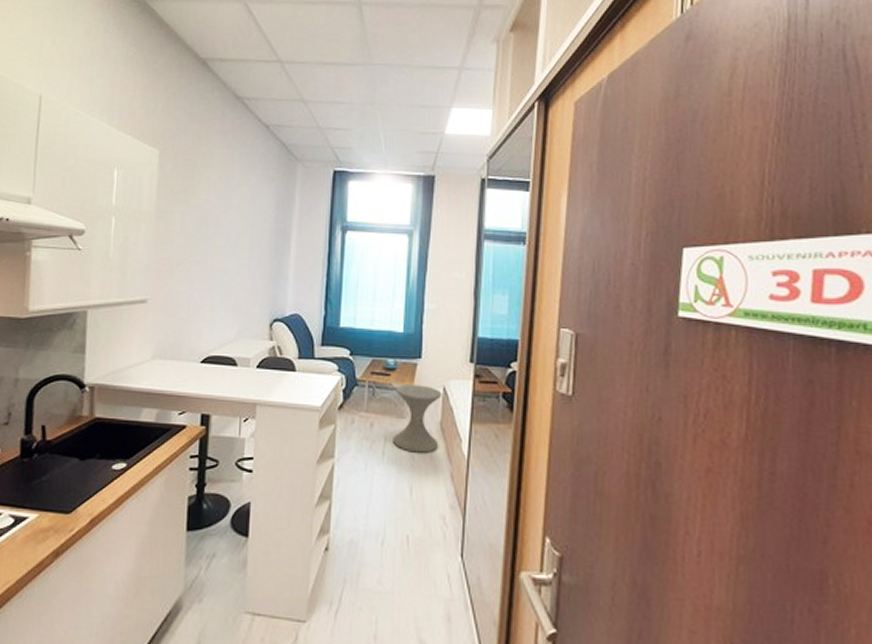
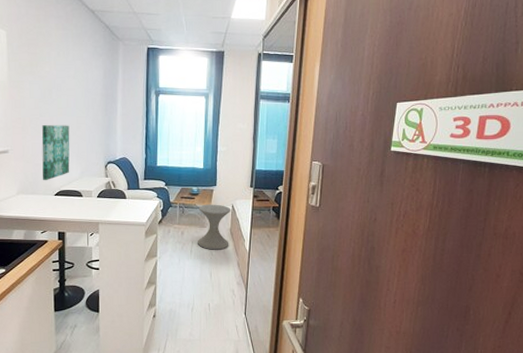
wall art: none [186,268,227,343] -> present [41,125,70,181]

